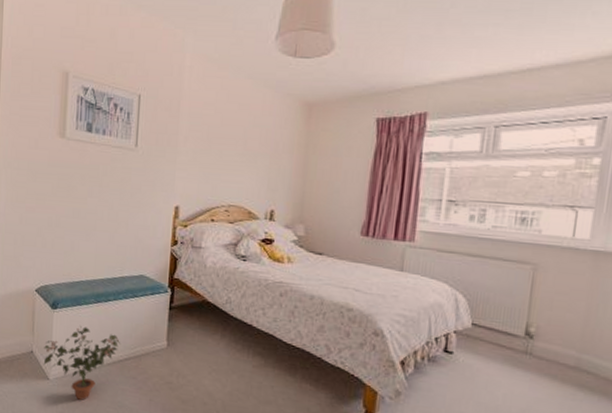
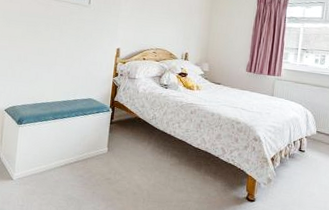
potted plant: present [43,326,121,400] -> none [8,137,72,195]

